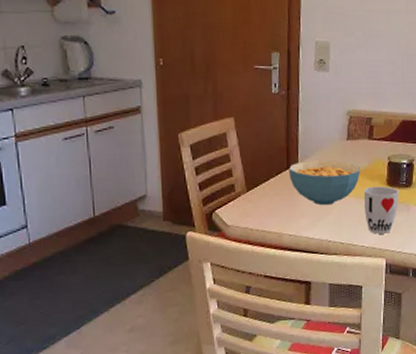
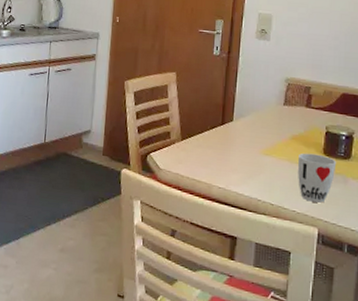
cereal bowl: present [288,159,360,206] -> none [223,119,296,165]

